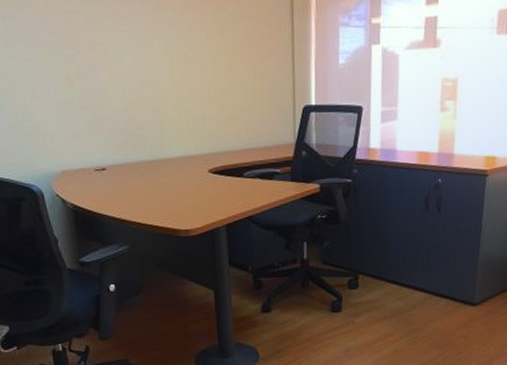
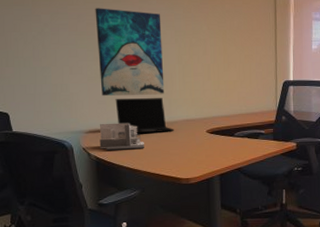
wall art: none [60,10,155,127] -> present [95,8,165,96]
architectural model: none [75,161,132,196] -> present [99,122,144,150]
laptop: none [93,129,169,175] -> present [115,98,175,134]

